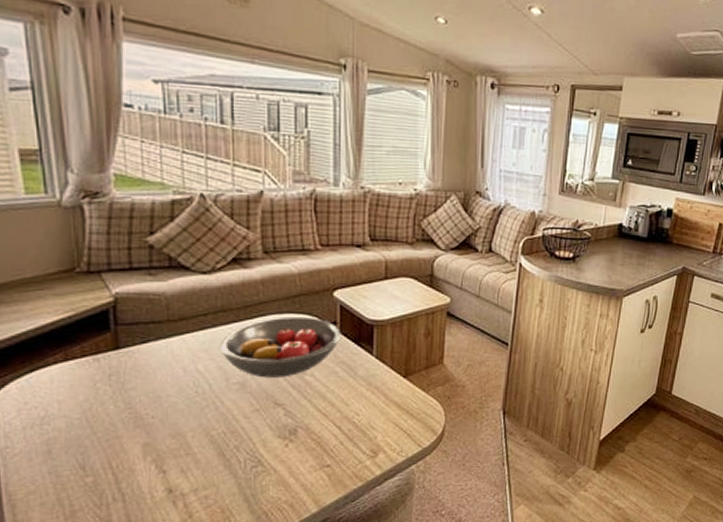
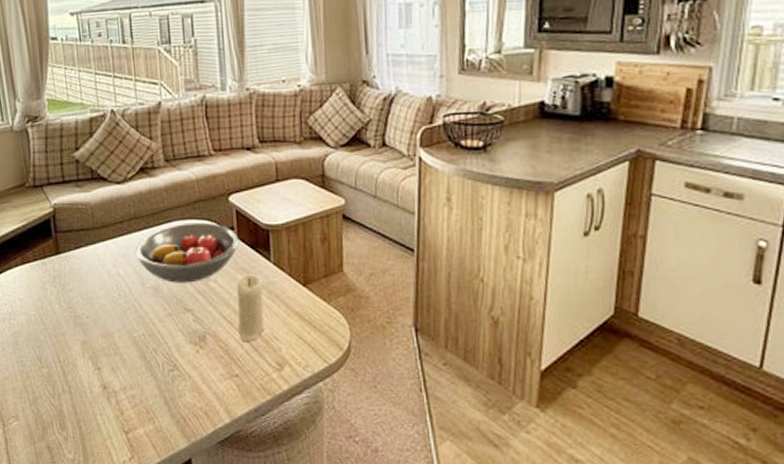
candle: none [334,367,364,432] -> present [236,274,264,341]

